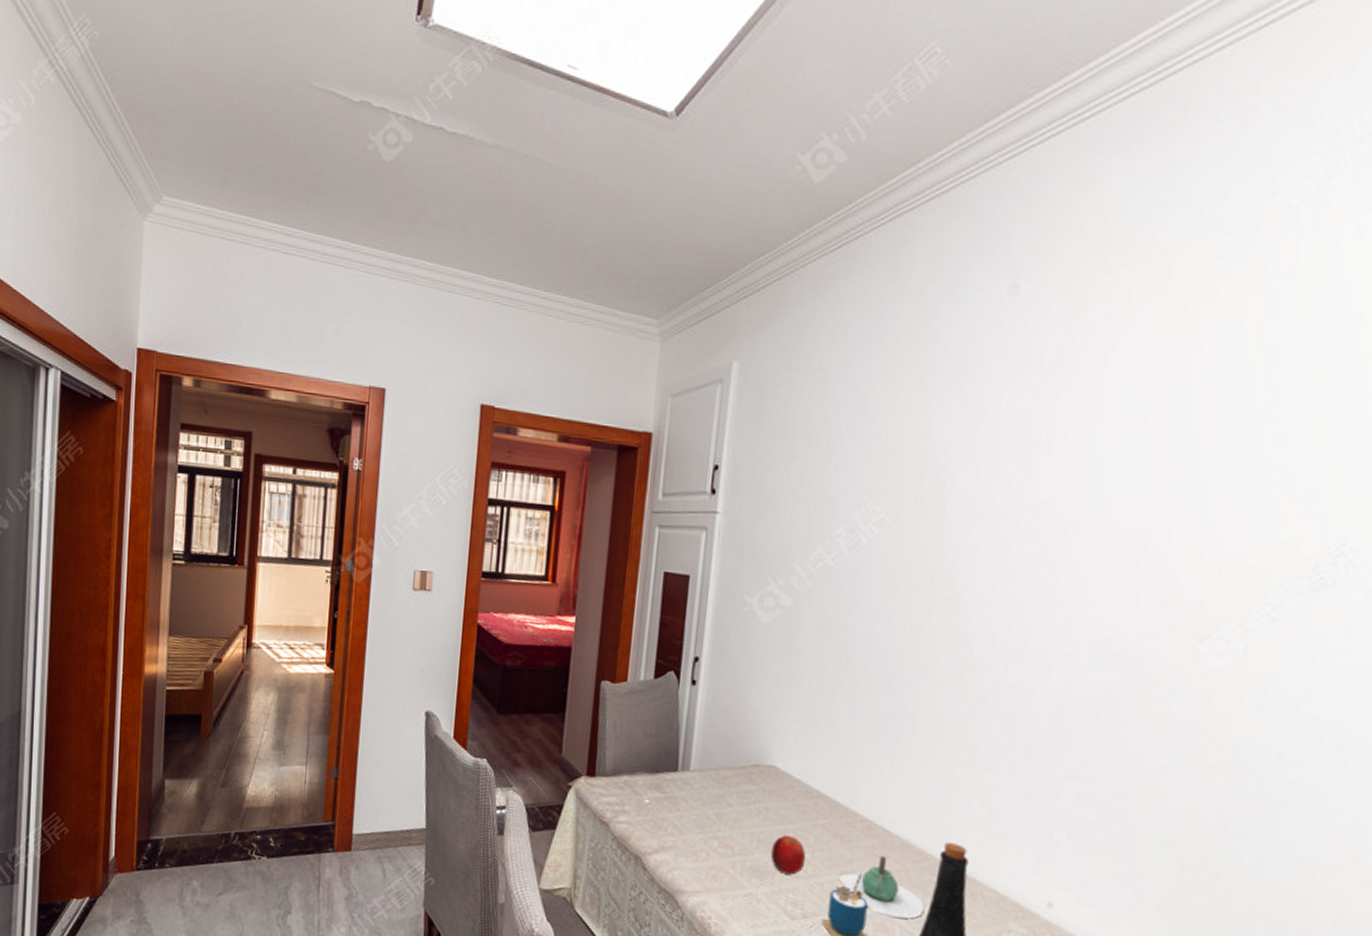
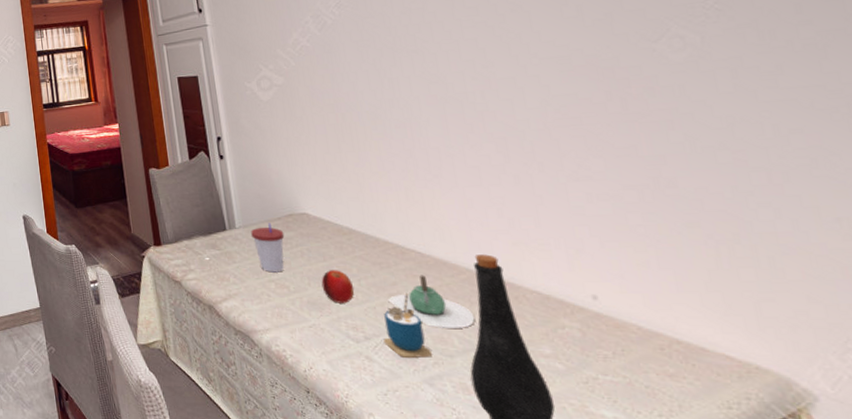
cup: none [706,770,745,830] -> present [251,223,285,273]

